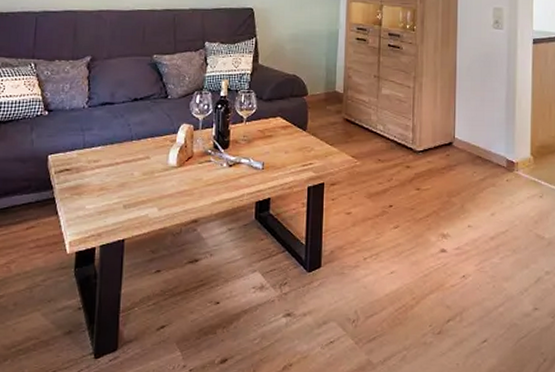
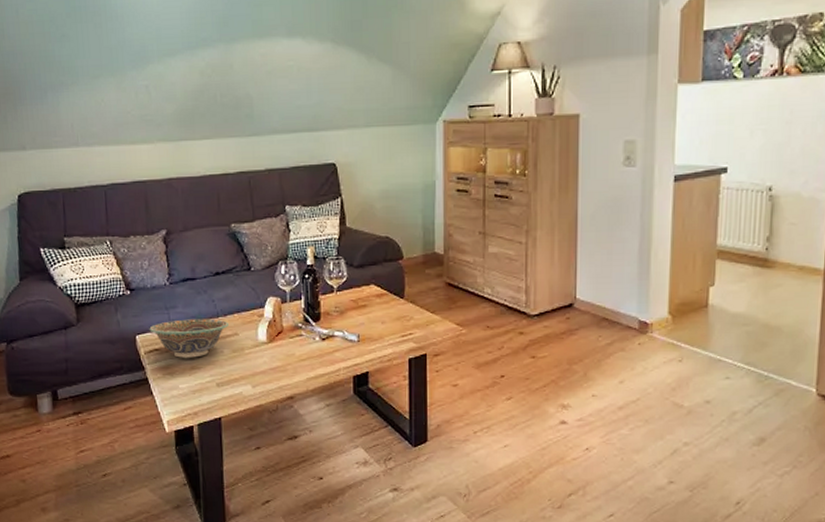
decorative bowl: none [62,141,142,179] -> present [149,319,230,358]

